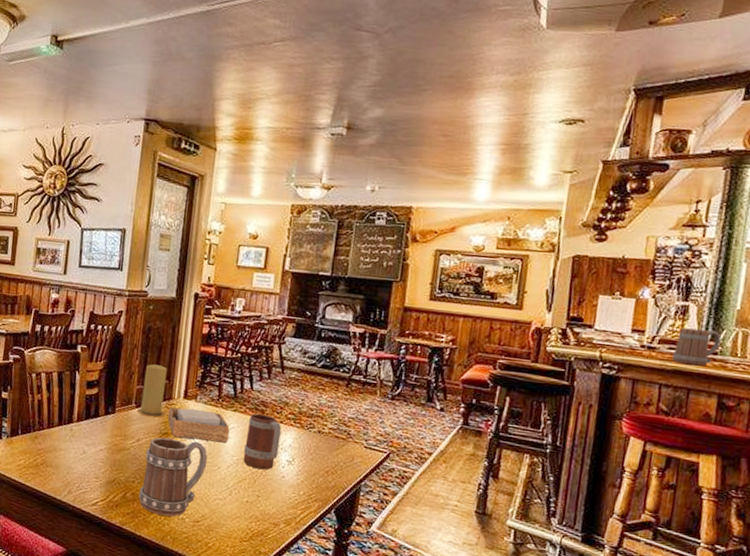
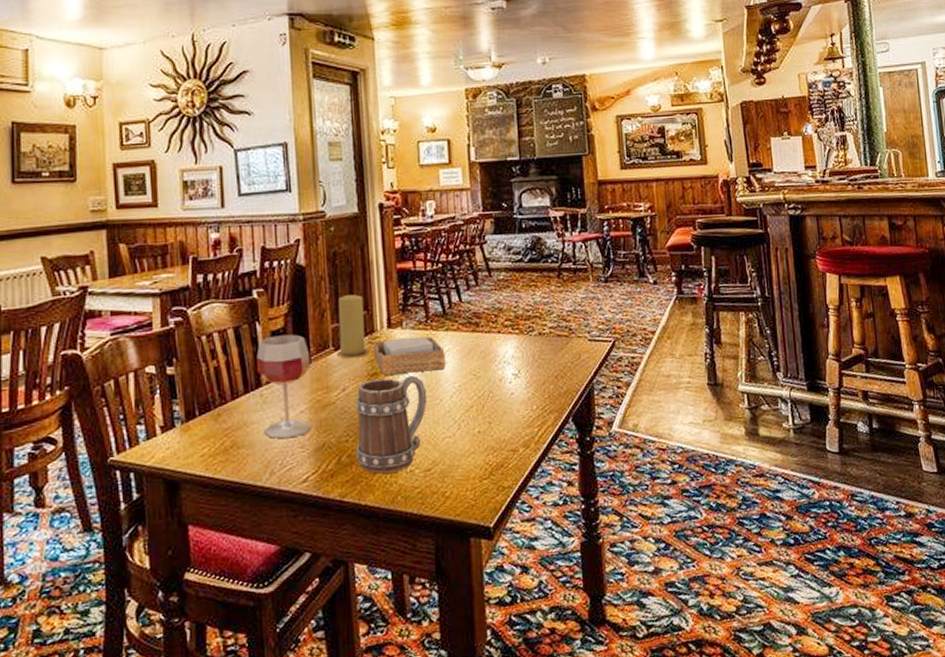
wineglass: none [68,385,115,469] -> present [256,334,313,439]
beer mug: present [243,413,282,470] -> none [464,327,502,392]
beer mug: present [672,328,722,366] -> none [843,156,879,193]

